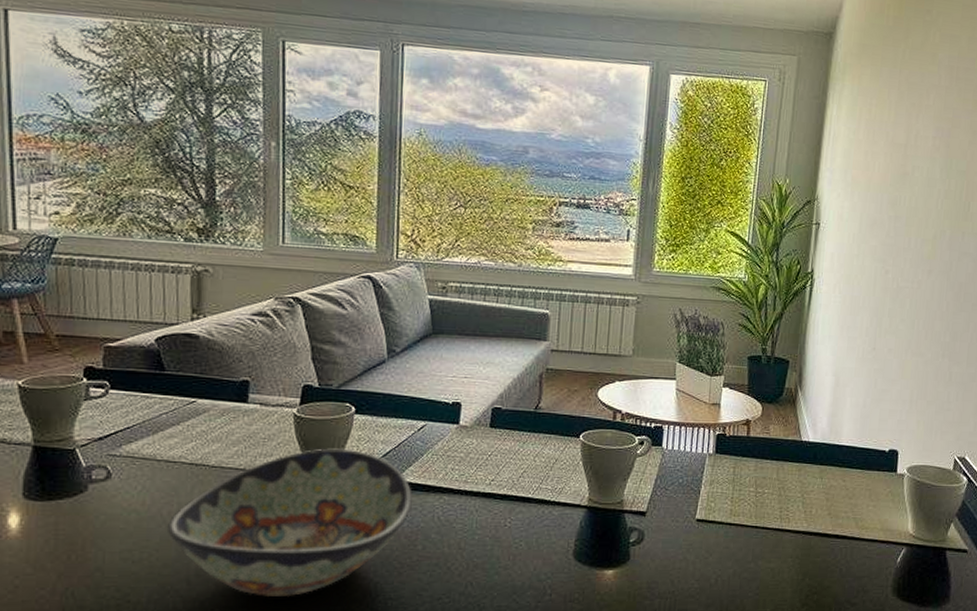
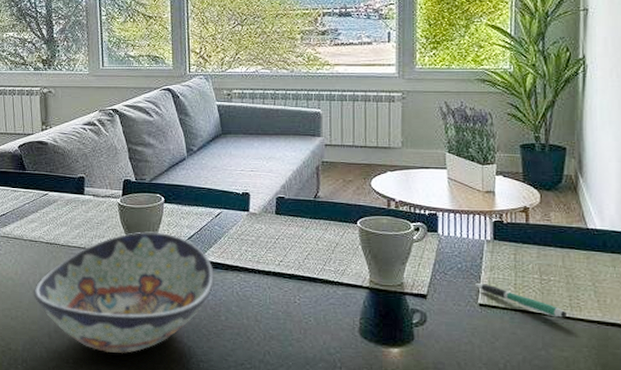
pen: none [693,498,777,530] -> present [474,283,567,318]

